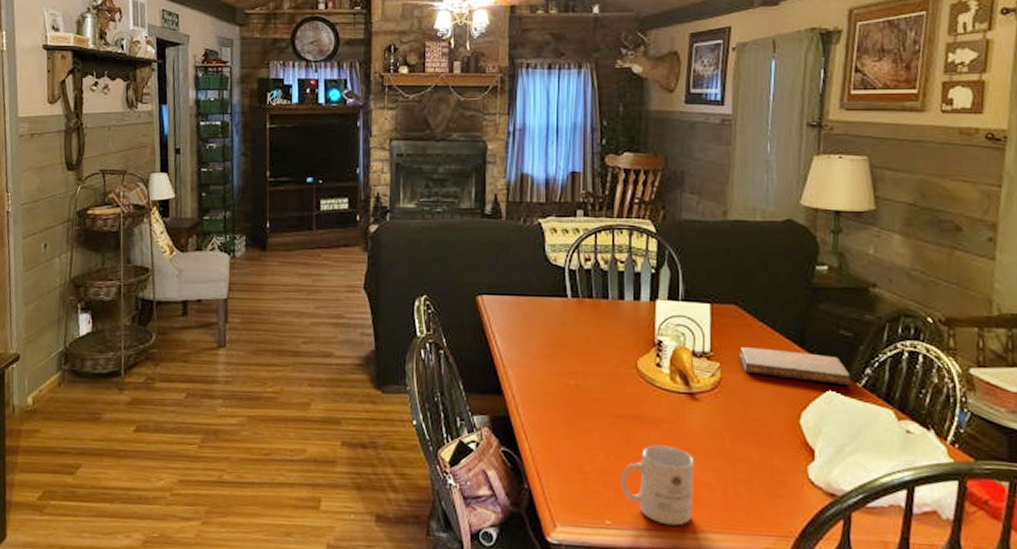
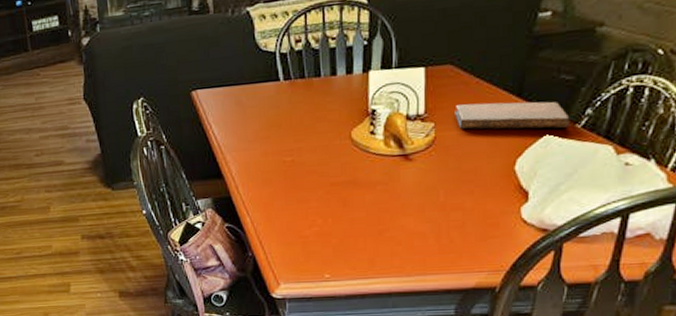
mug: present [620,444,695,526] -> none [338,204,409,273]

